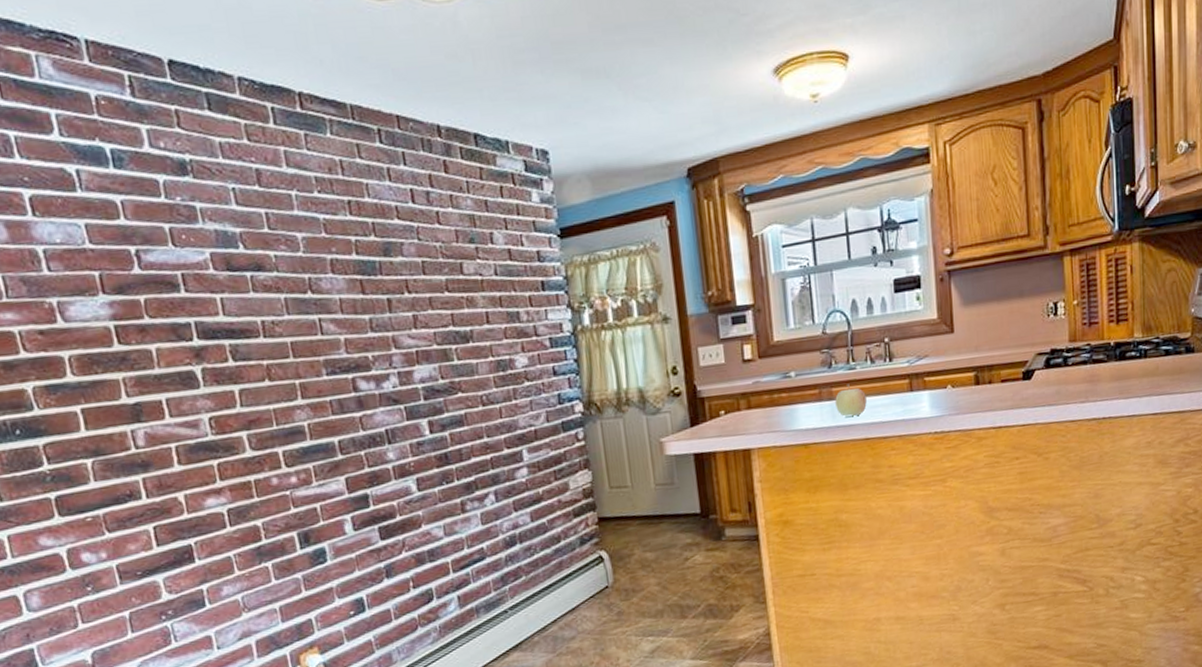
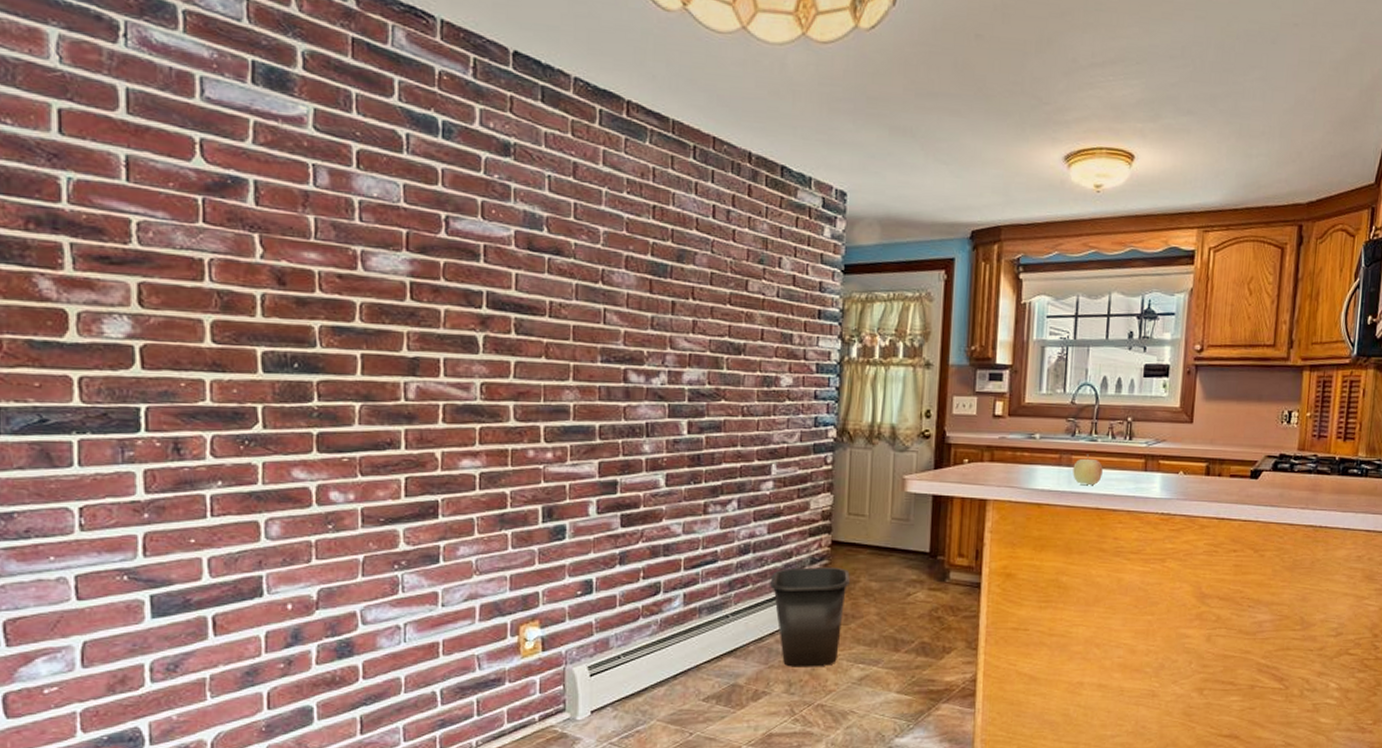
waste bin: none [542,543,625,652] -> present [770,567,850,667]

